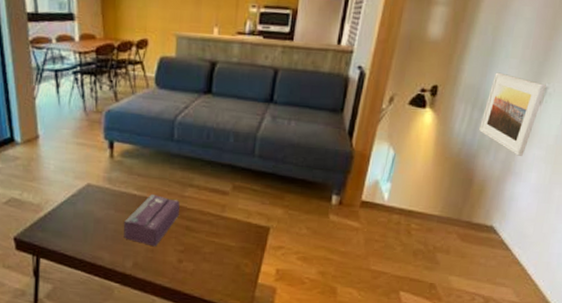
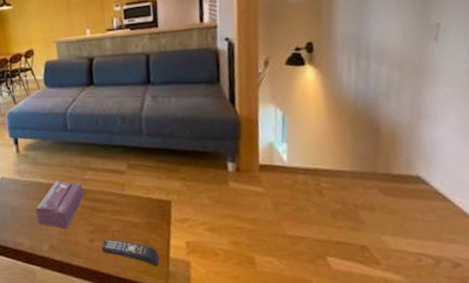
remote control: none [189,260,248,291] -> present [101,239,160,267]
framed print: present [479,72,546,156] -> none [370,17,438,98]

